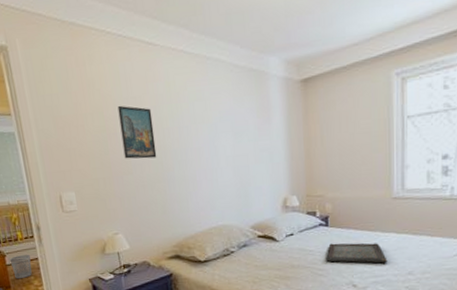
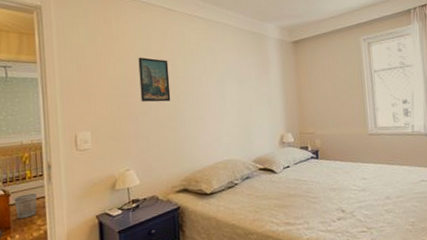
serving tray: present [326,243,387,263] -> none [318,172,369,191]

